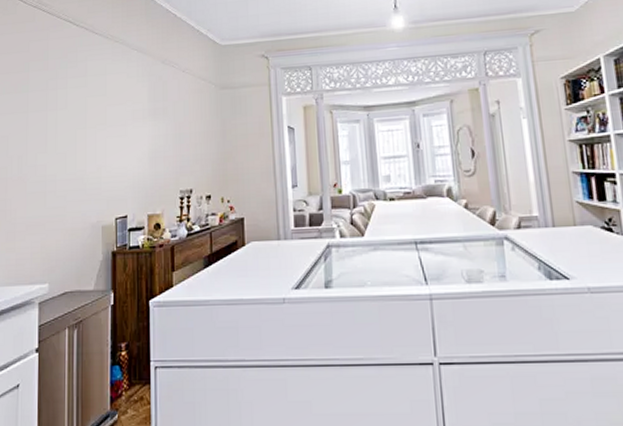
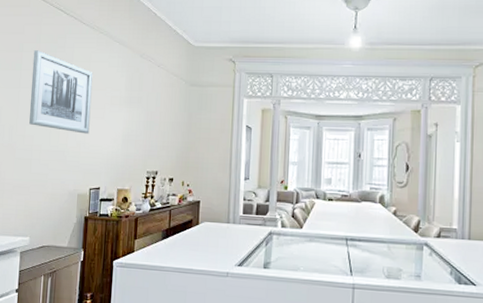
wall art: none [40,68,111,156] -> present [29,50,93,134]

